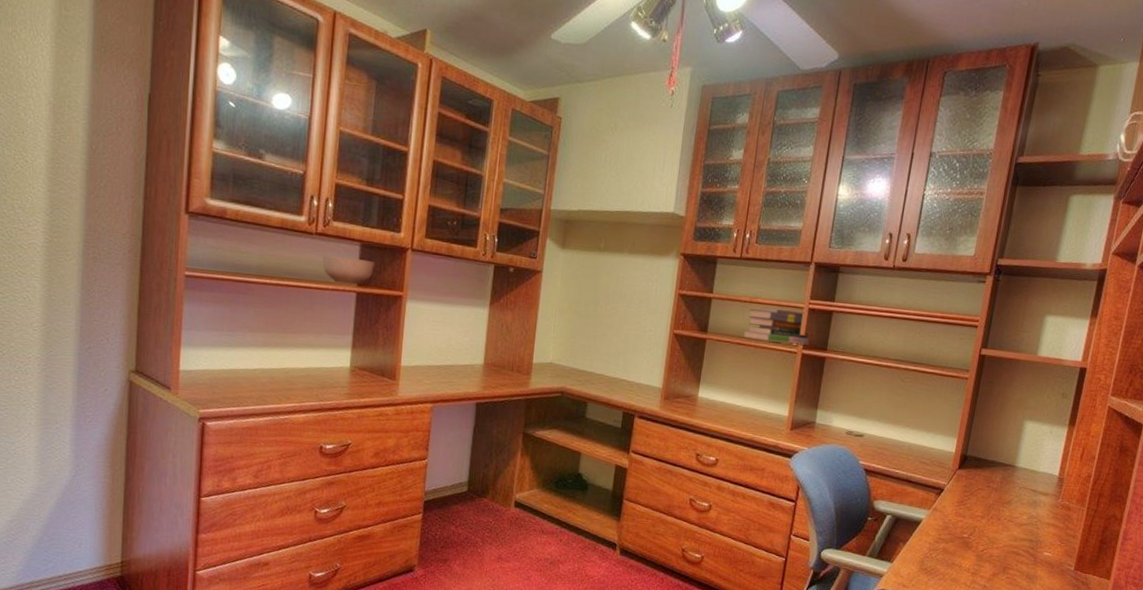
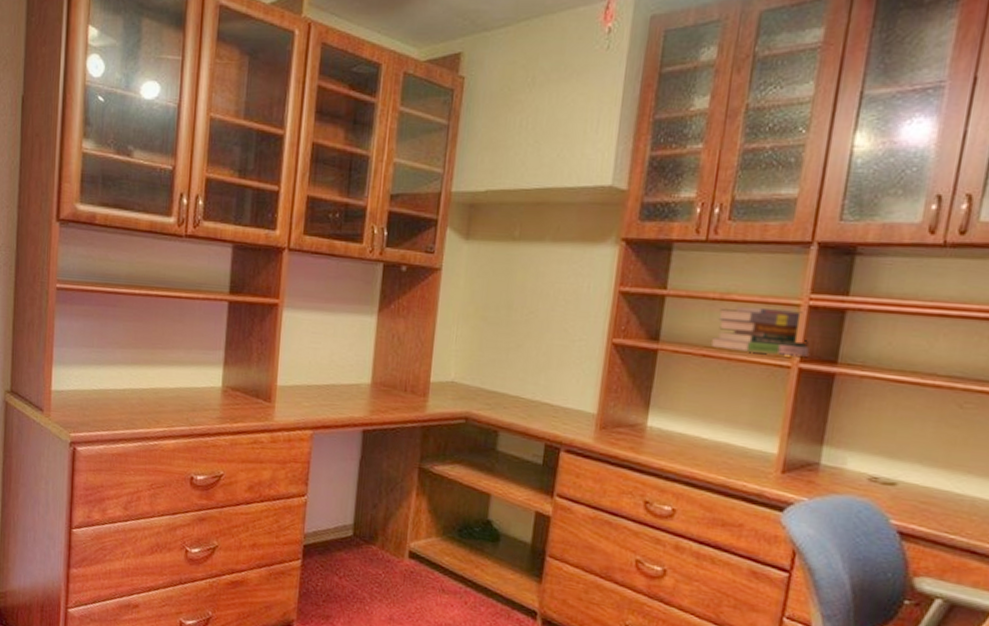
bowl: present [322,254,376,285] -> none [192,259,249,293]

